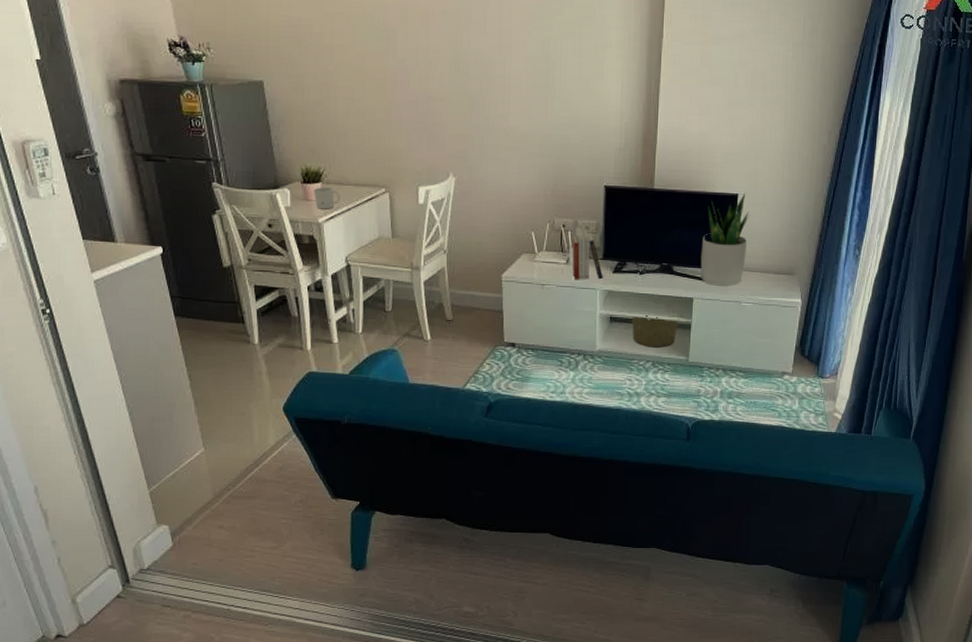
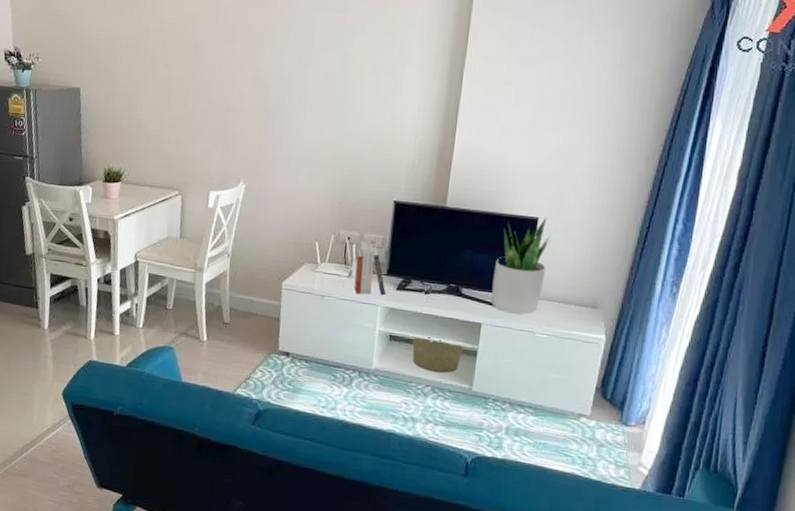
mug: present [314,187,340,209] -> none [113,186,137,208]

